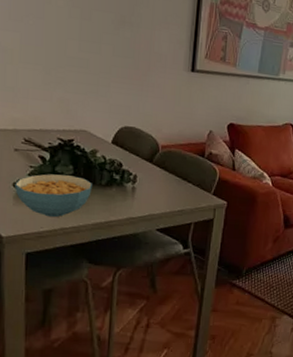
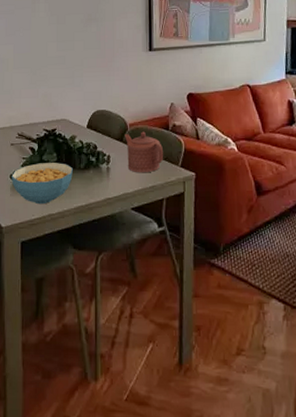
teapot: none [155,154,197,197] -> present [125,131,164,173]

